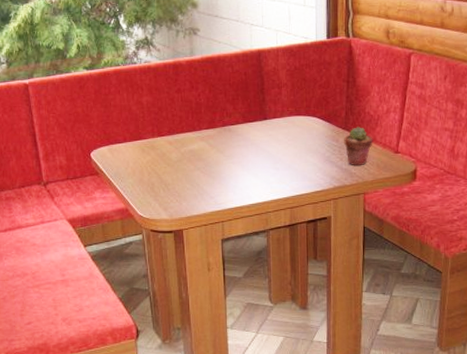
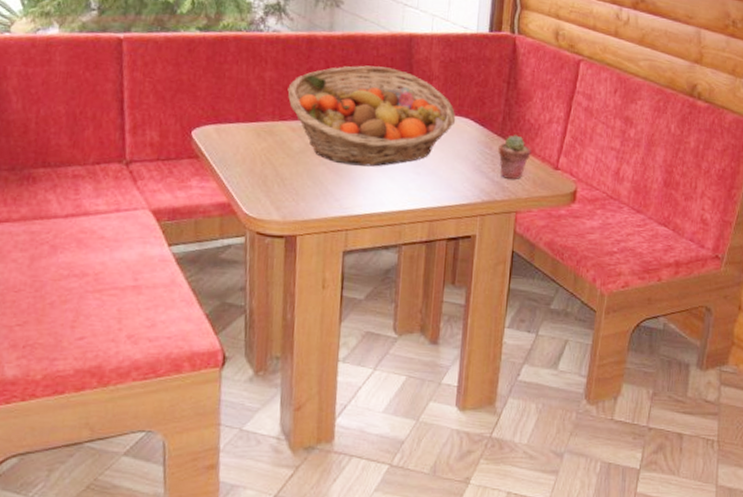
fruit basket: none [162,81,305,168] -> present [287,65,456,167]

